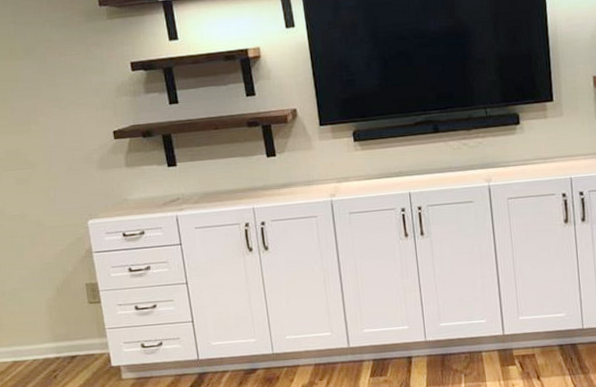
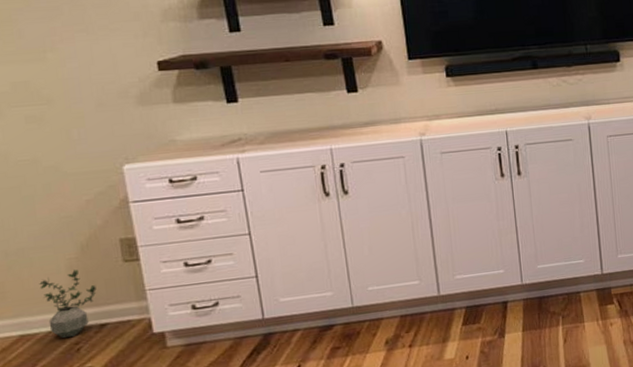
potted plant: none [27,308,69,366] -> present [39,269,97,338]

